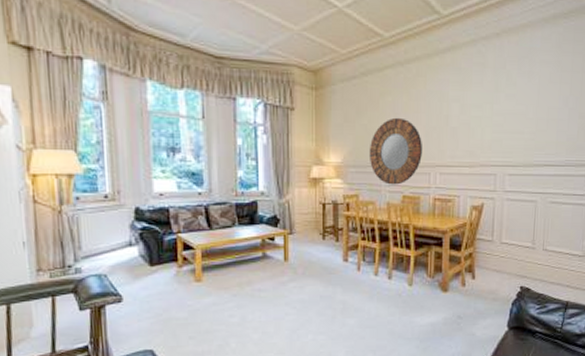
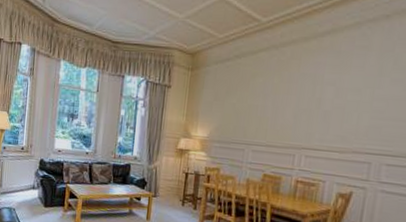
home mirror: present [368,117,422,185] -> none [233,98,290,163]

